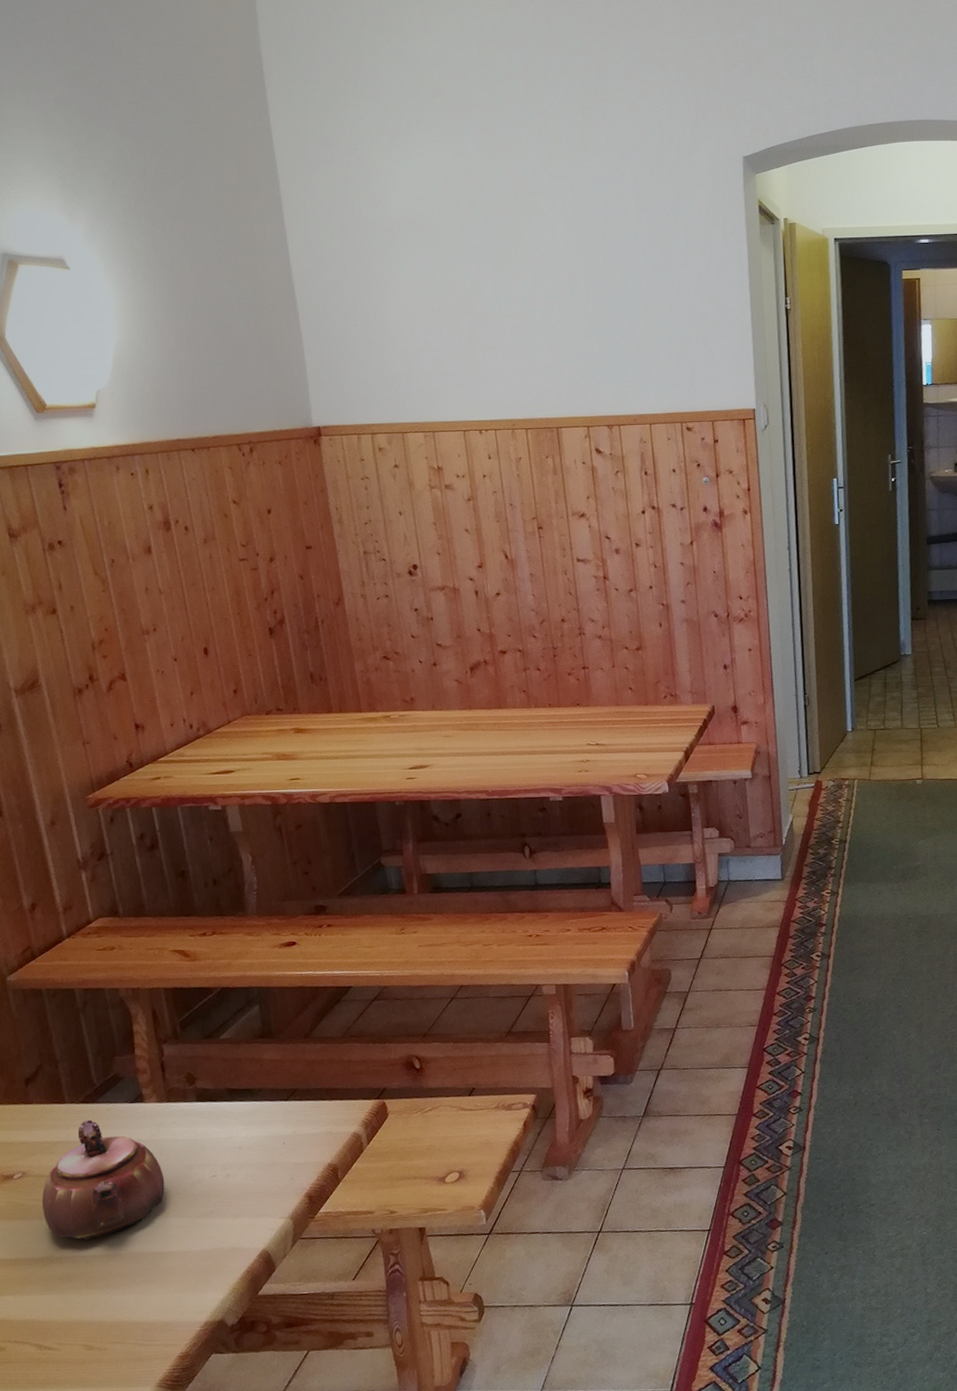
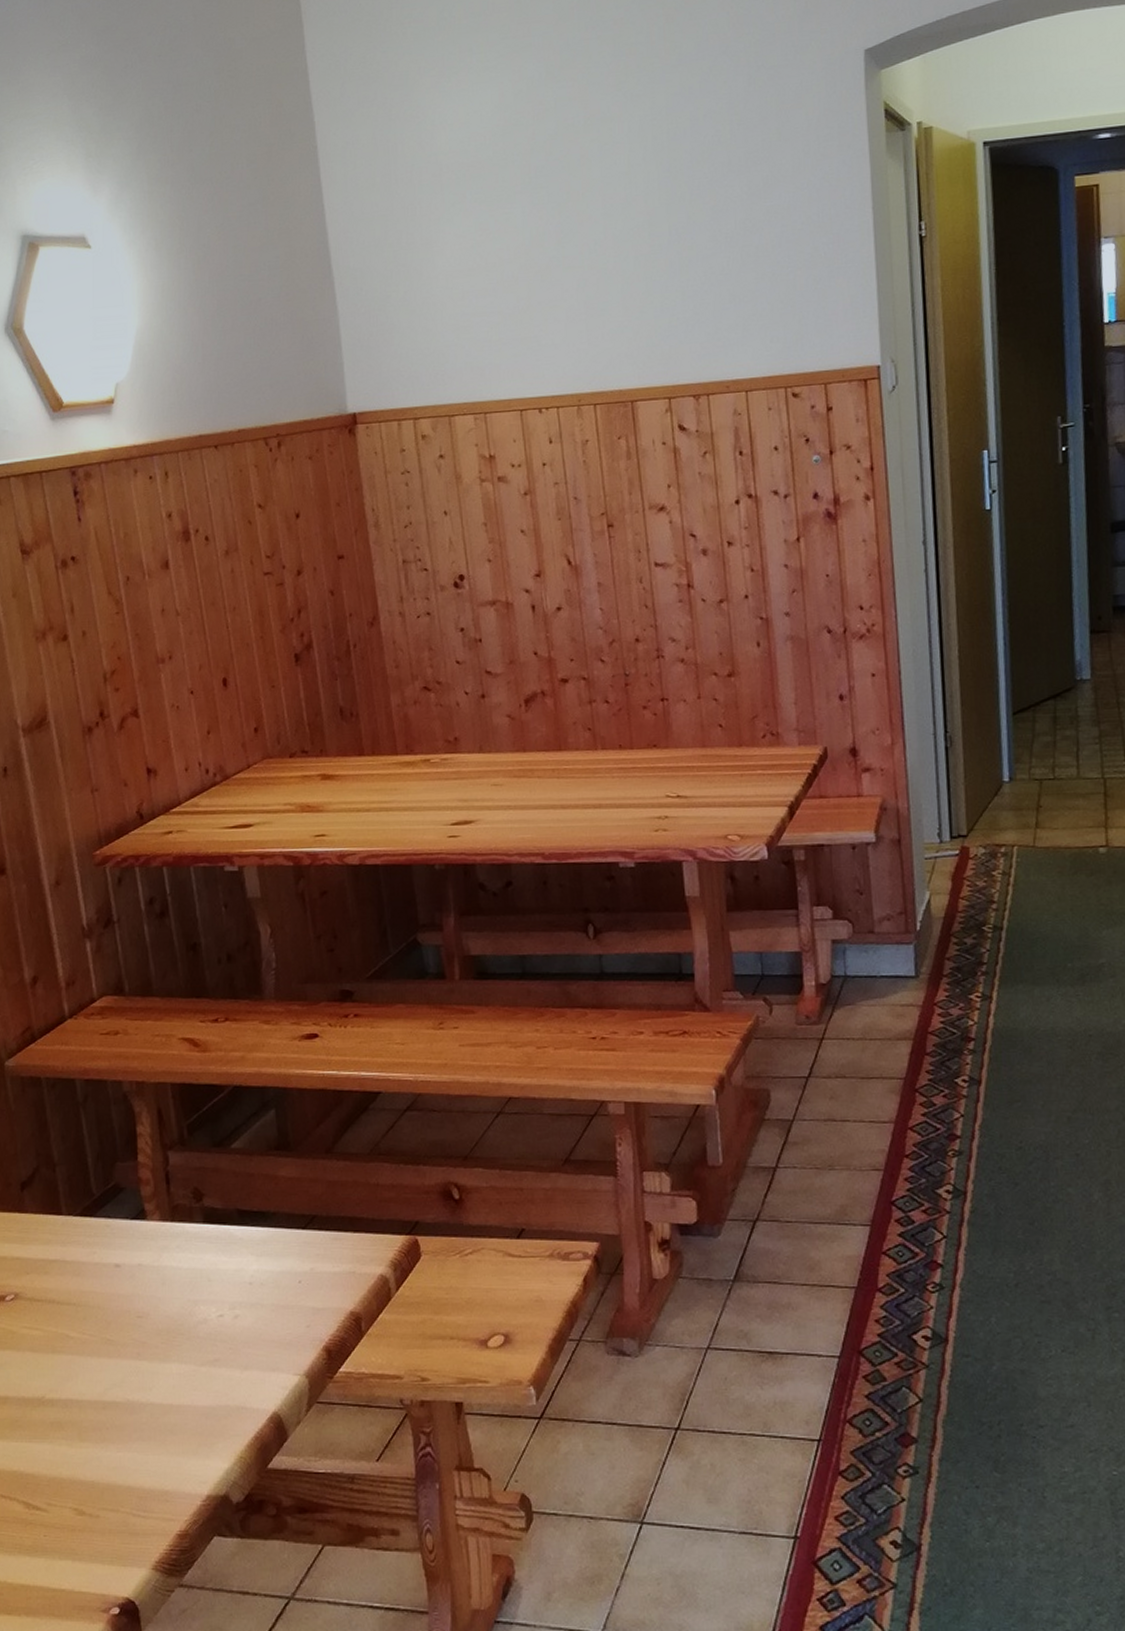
teapot: present [41,1119,165,1240] -> none [34,1236,167,1381]

